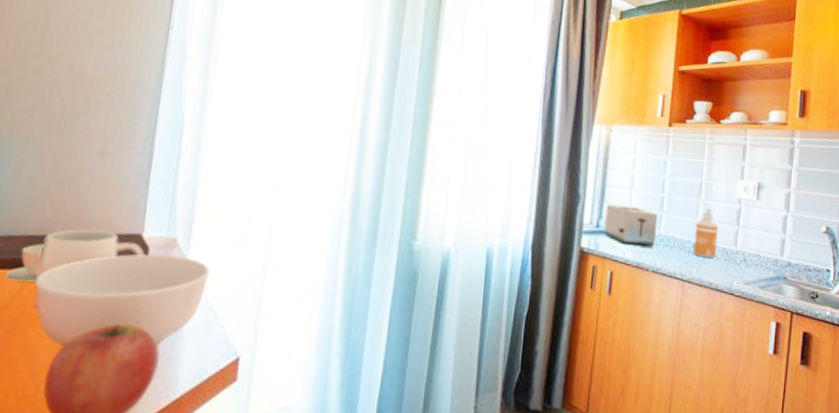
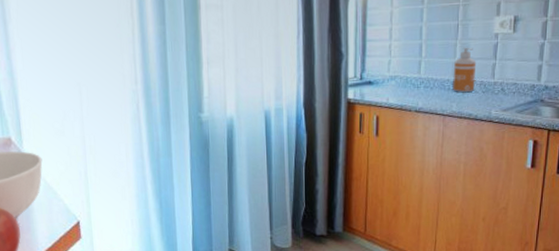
toaster: present [604,204,658,247] -> none [368,56,417,91]

